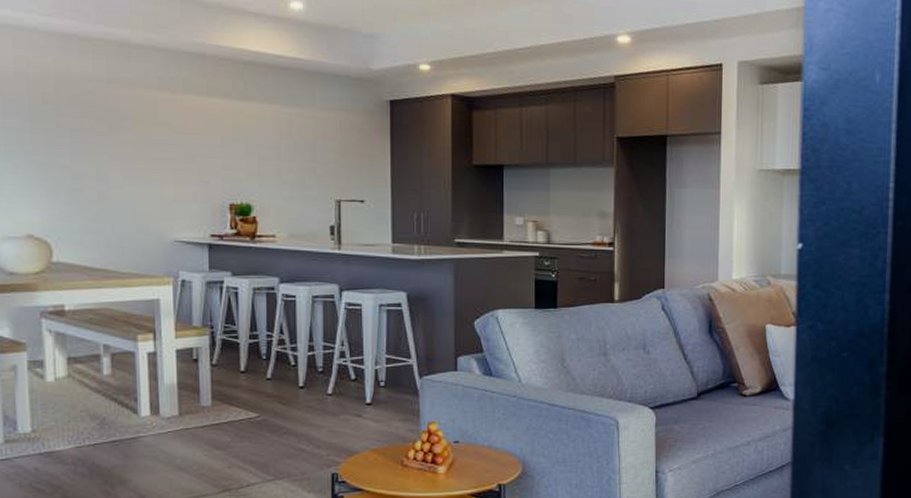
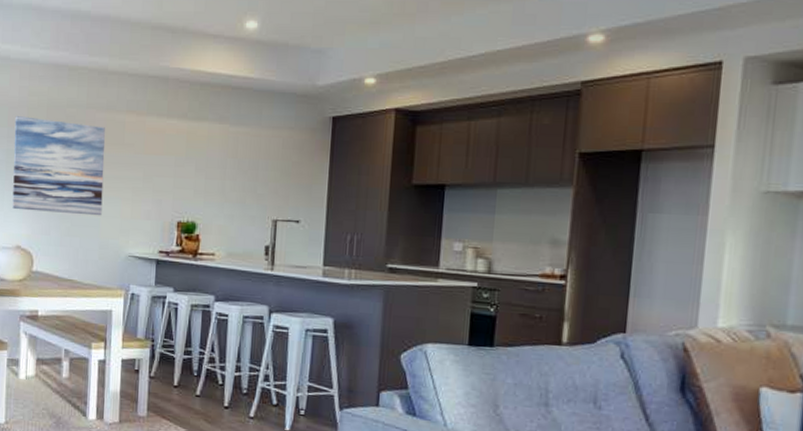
wall art: none [11,89,137,200] -> present [12,116,105,216]

